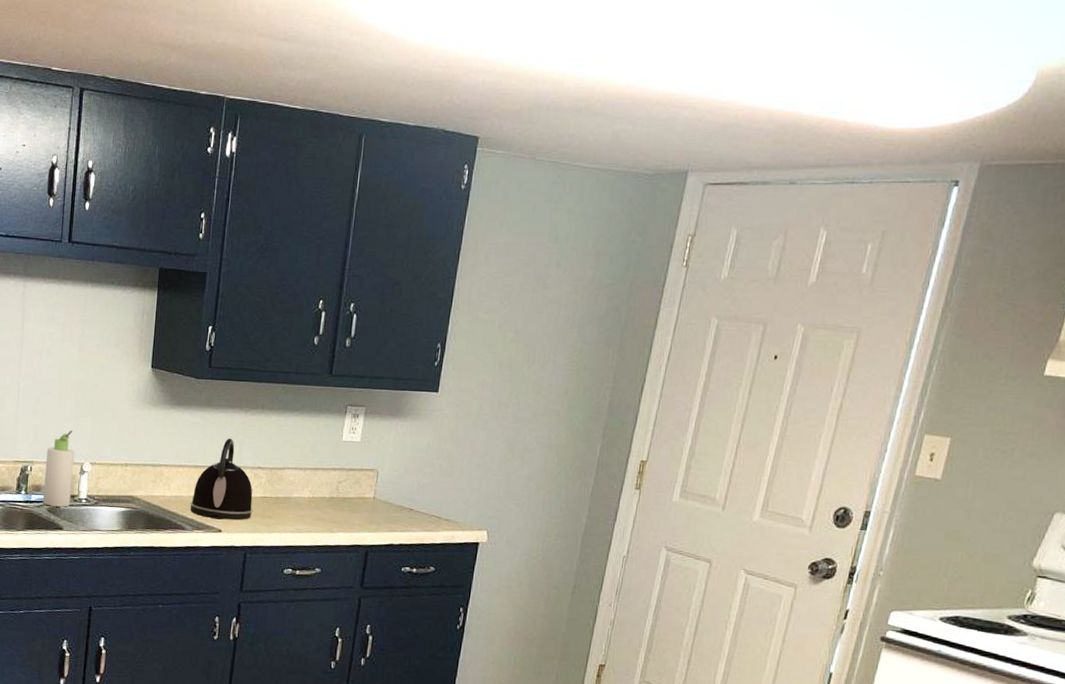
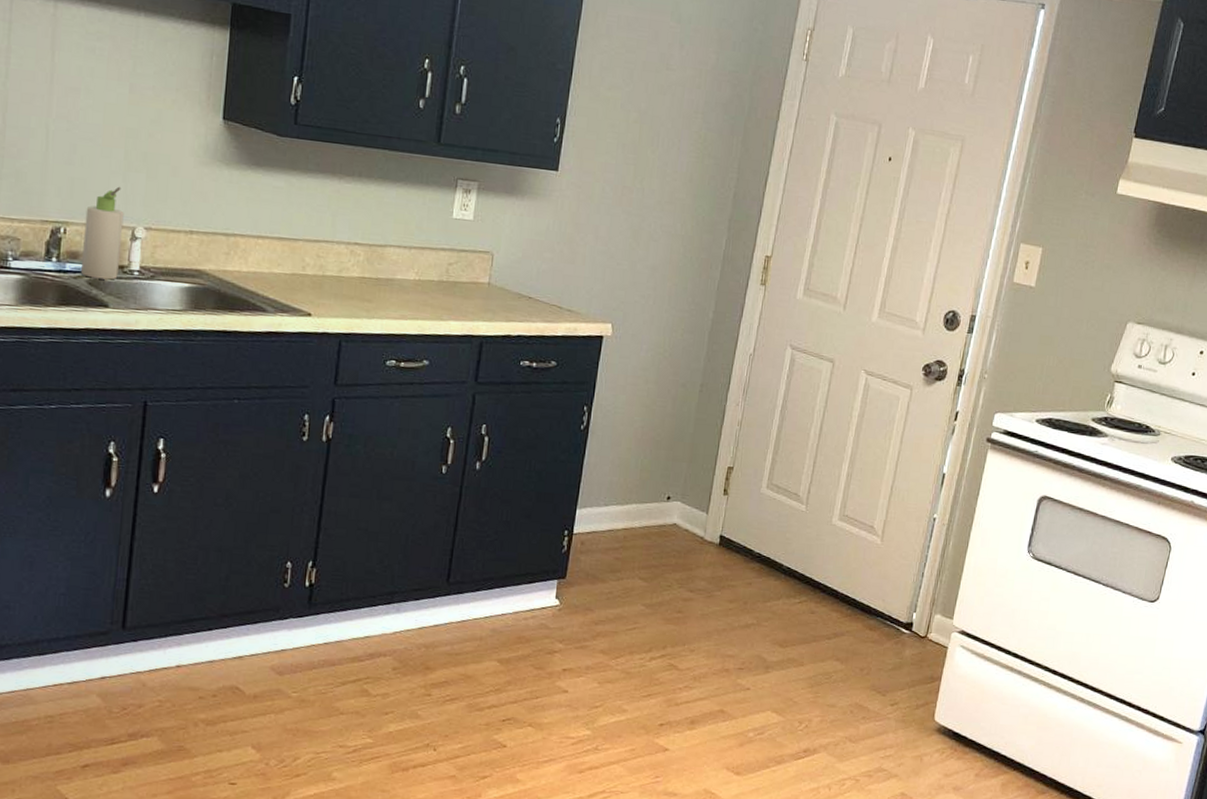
kettle: present [190,438,253,521] -> none [272,207,349,304]

